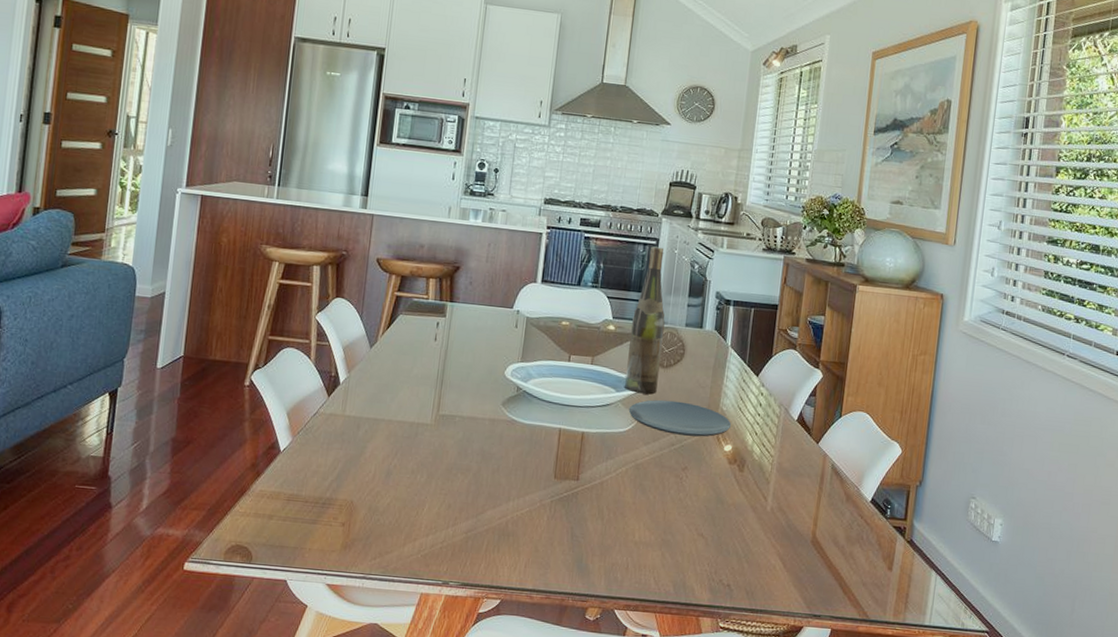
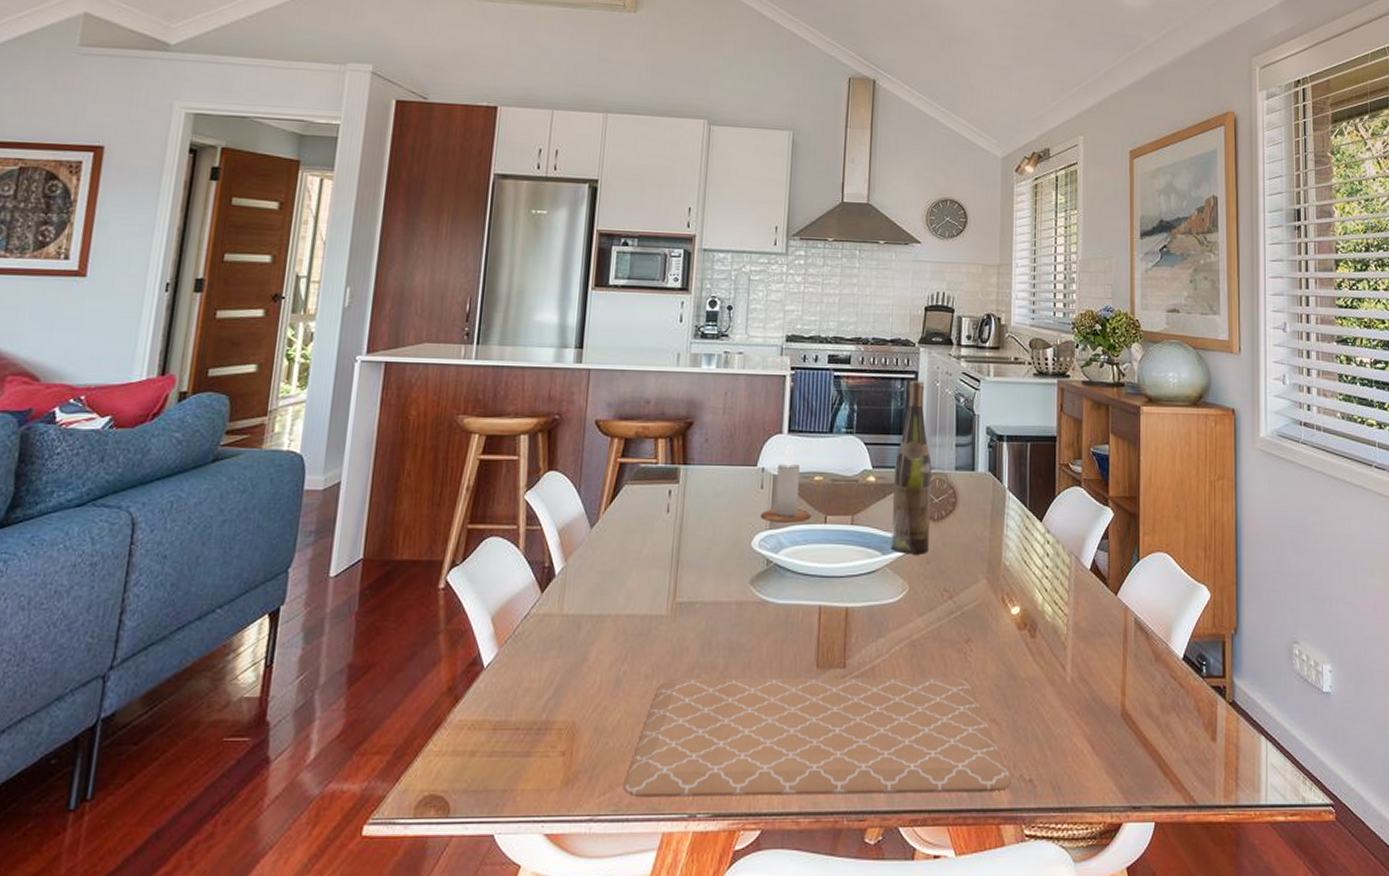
placemat: none [391,475,712,591] -> present [624,677,1011,797]
candle: none [514,292,557,359] -> present [760,444,811,523]
plate: present [628,399,732,437] -> none [898,559,1017,600]

